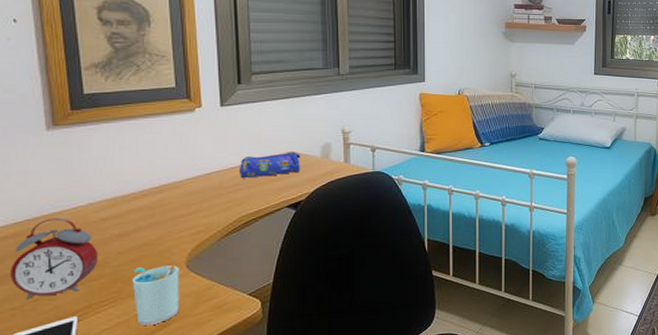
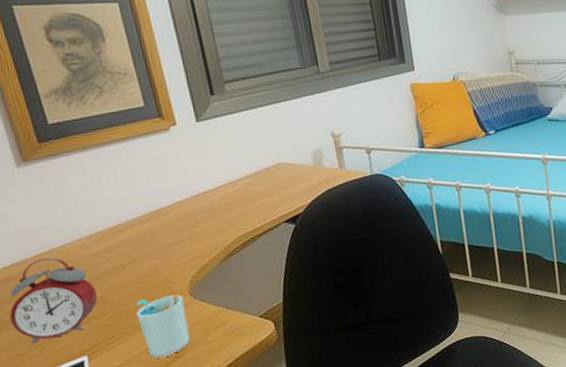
pencil case: present [238,151,300,179] -> none [227,162,293,197]

